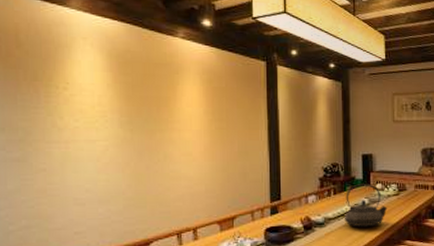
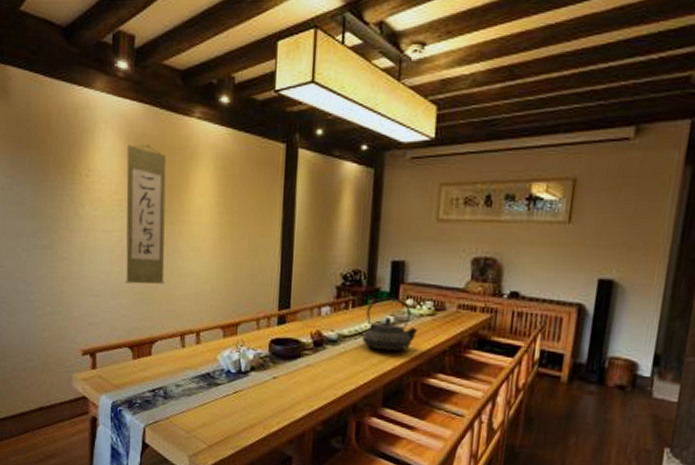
wall scroll: none [109,60,157,190] -> present [126,145,167,284]

